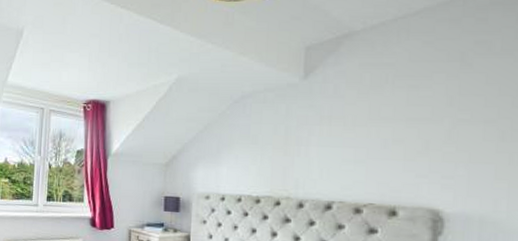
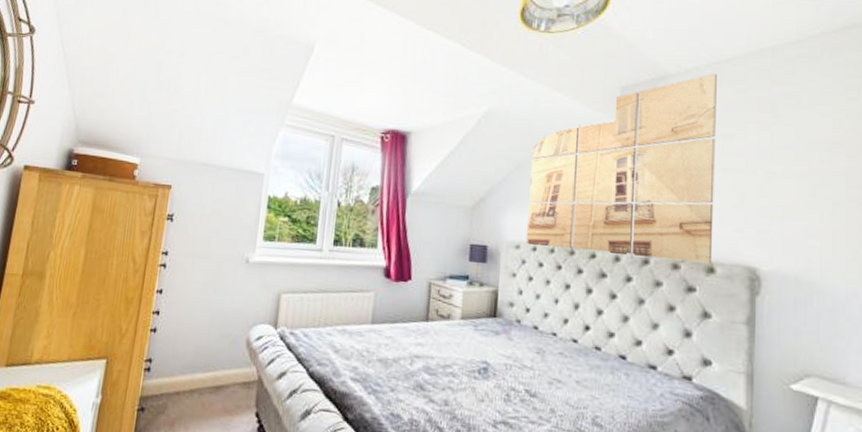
wall art: none [214,27,404,207] -> present [525,73,717,264]

